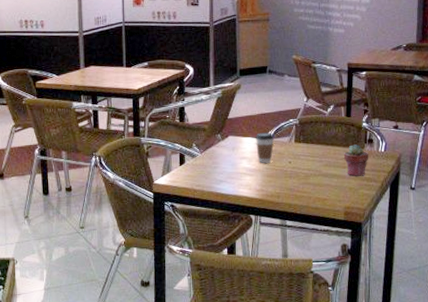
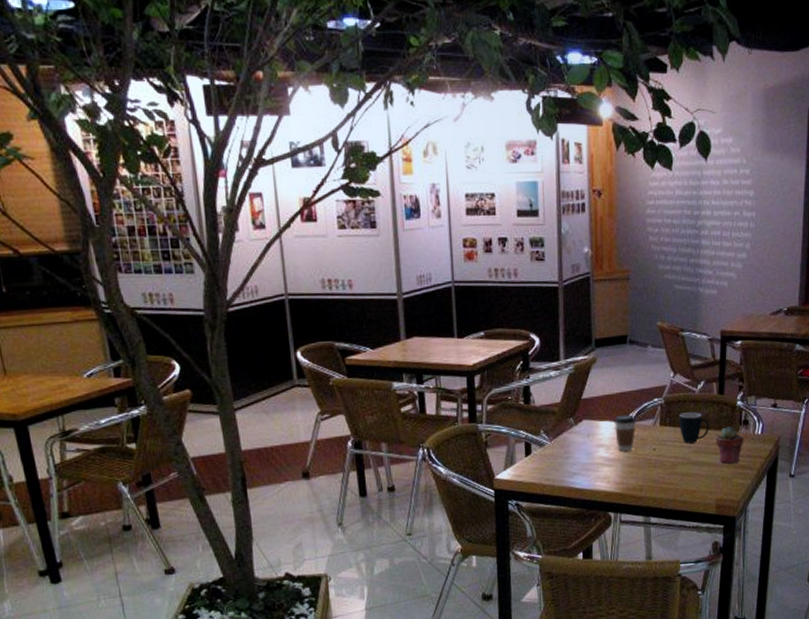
mug: none [312,131,338,158] -> present [679,412,710,443]

